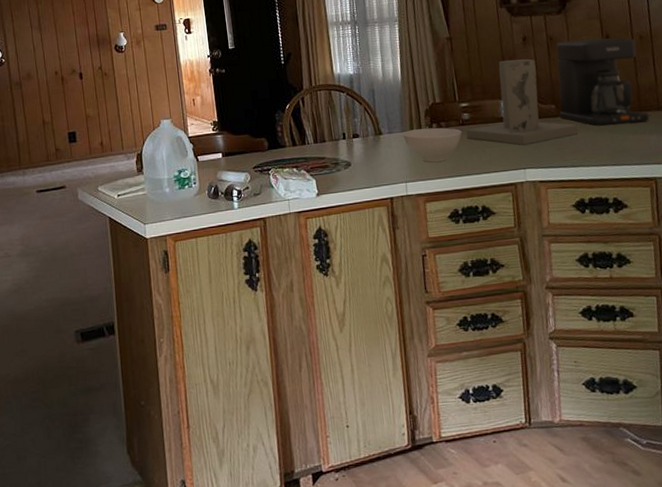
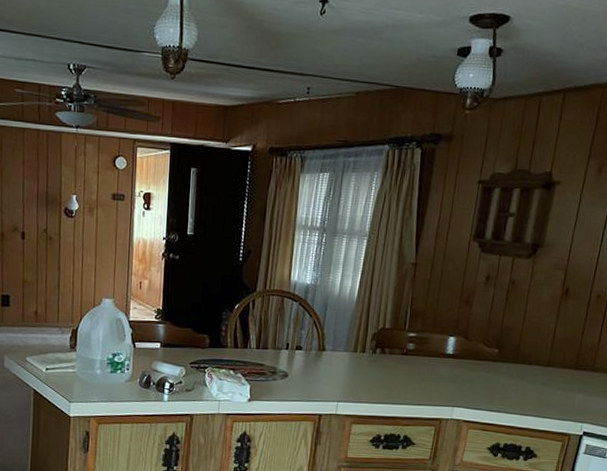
bowl: present [403,127,462,163] -> none [345,351,403,387]
paper towel roll: present [466,59,578,146] -> none [406,296,513,385]
coffee maker: present [556,38,650,126] -> none [500,287,592,379]

